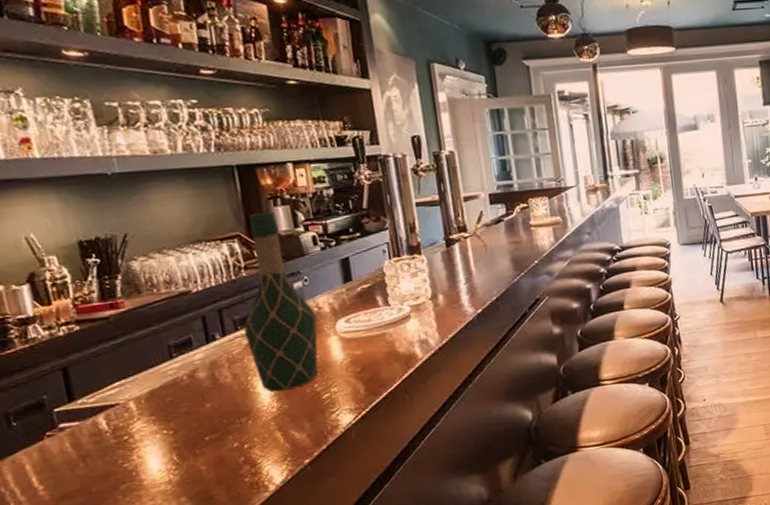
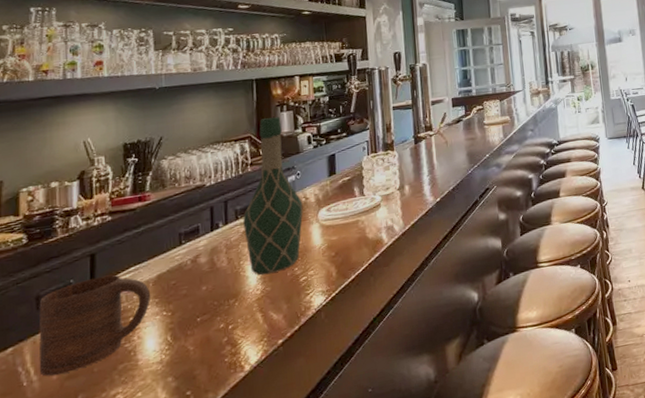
cup: none [10,390,146,497] -> present [39,274,151,376]

